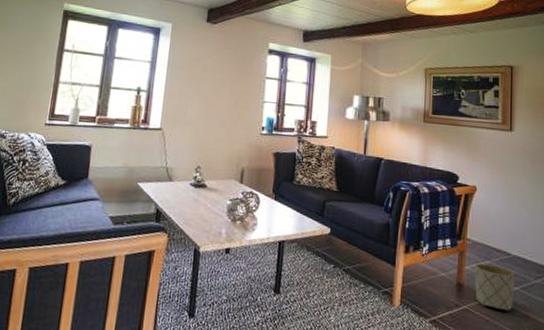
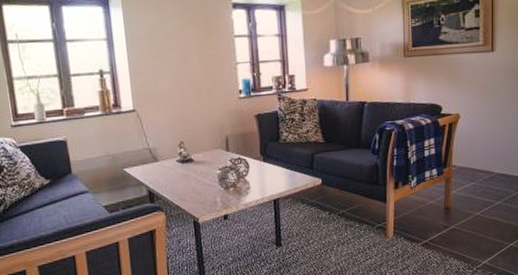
planter: present [474,263,515,311] -> none [460,185,498,224]

